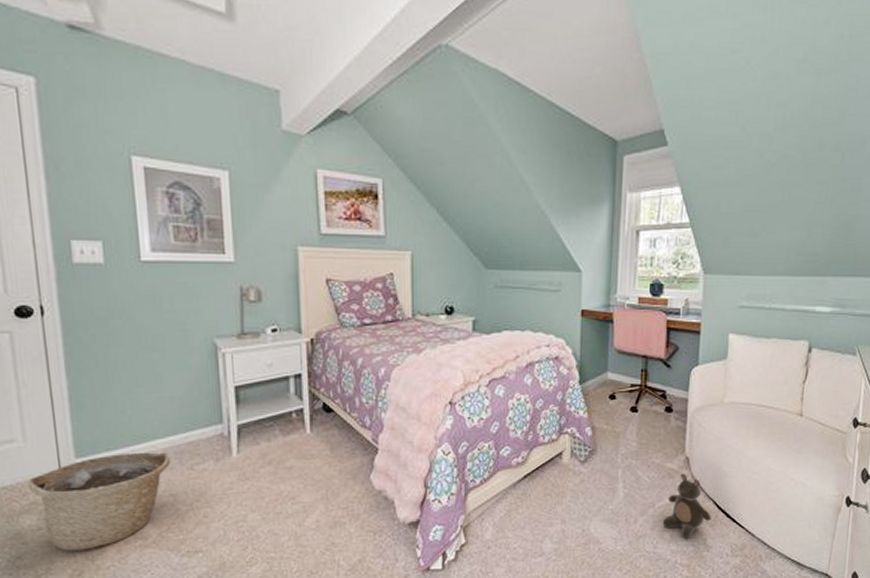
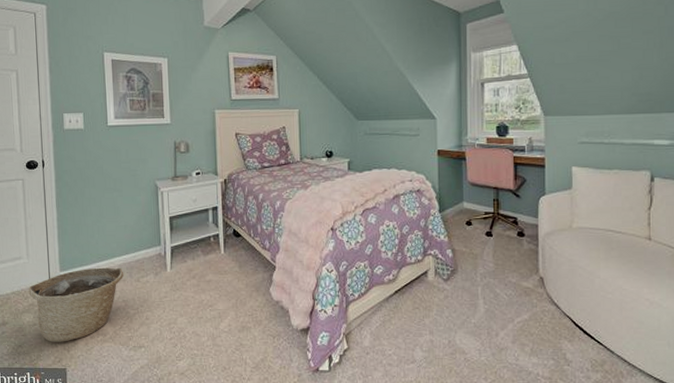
stuffed bear: present [662,473,712,539] -> none [522,291,569,353]

